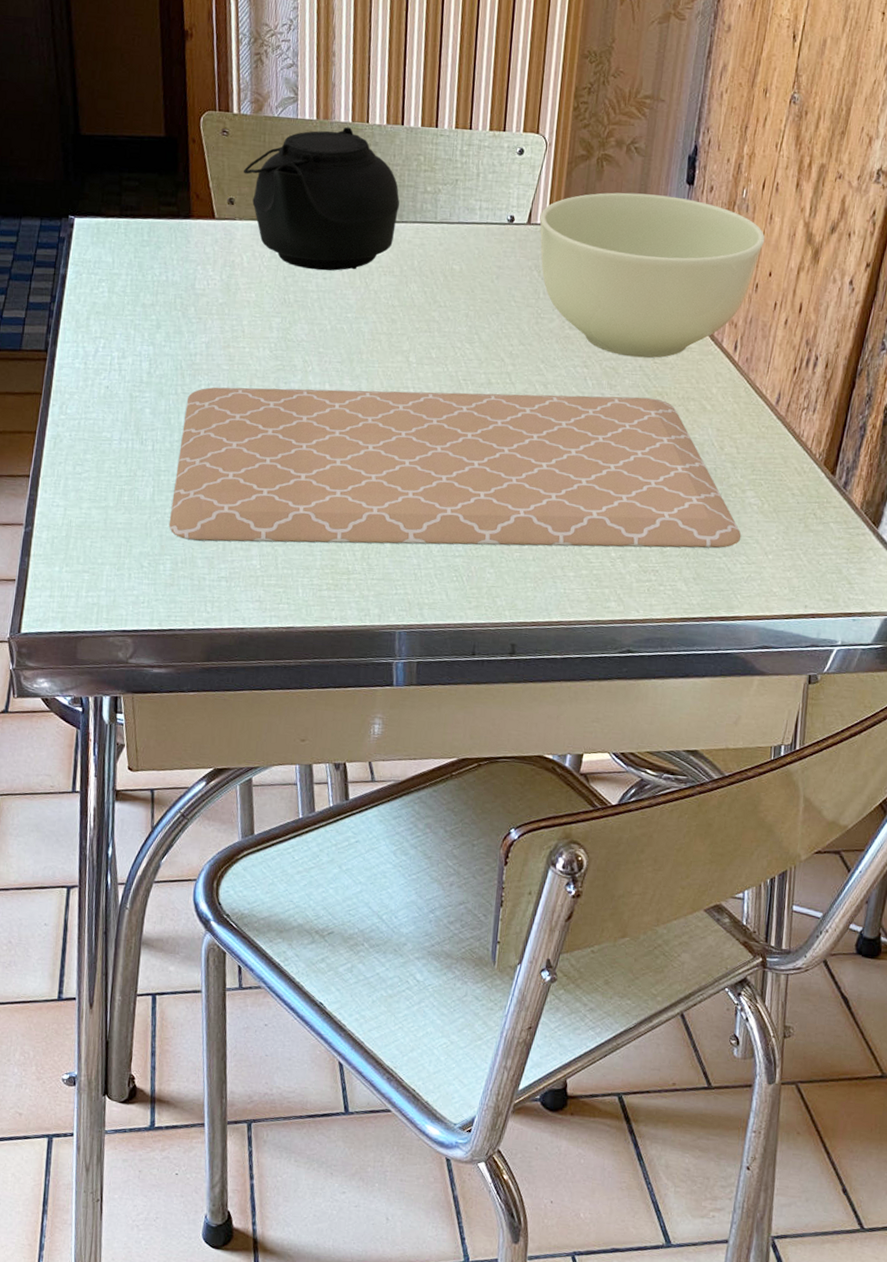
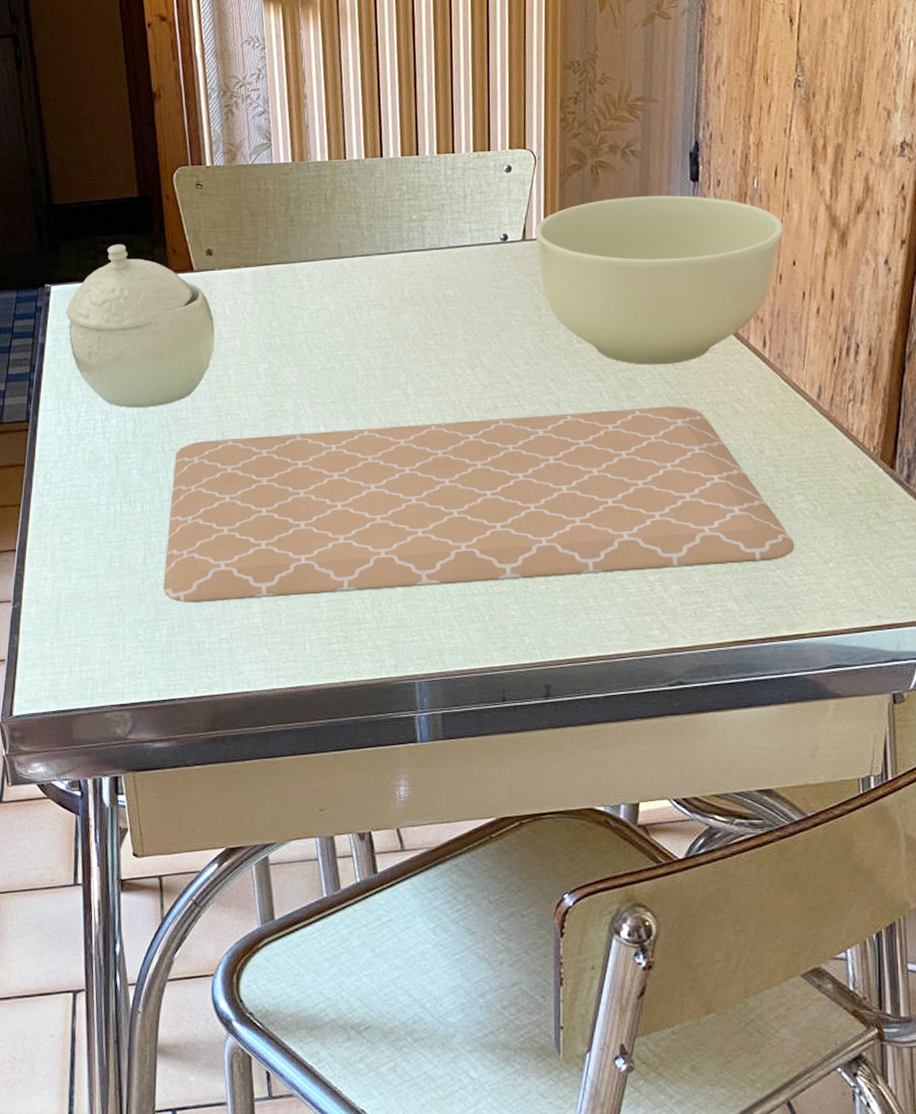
sugar bowl: none [88,182,232,350] -> present [66,244,215,407]
teapot: present [243,127,400,271] -> none [219,166,385,311]

